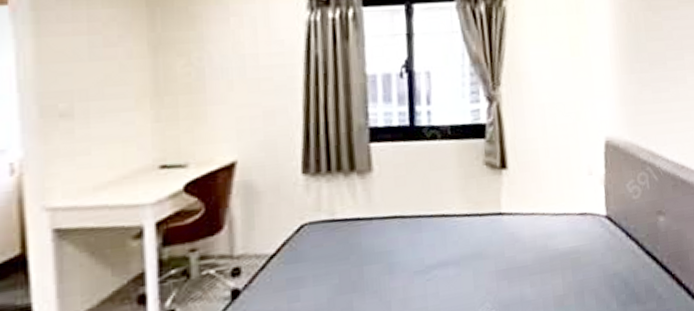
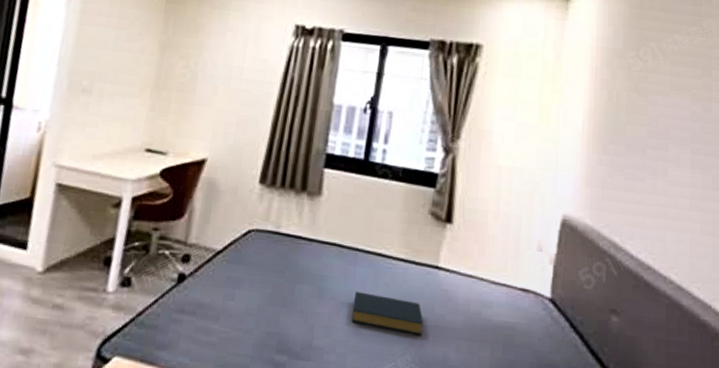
hardback book: none [425,252,498,288] -> present [351,291,424,336]

